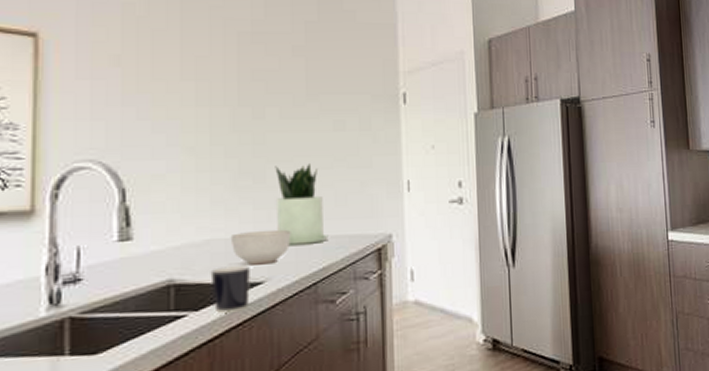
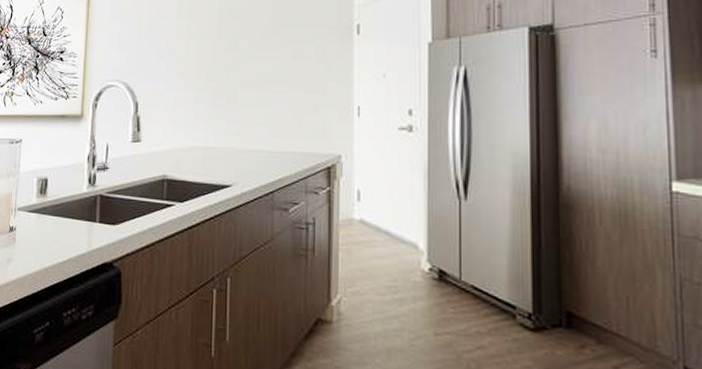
mug: present [210,265,250,315] -> none [192,169,221,209]
bowl: present [230,229,291,265] -> none [207,142,254,171]
planter: present [275,164,329,245] -> none [243,88,285,157]

